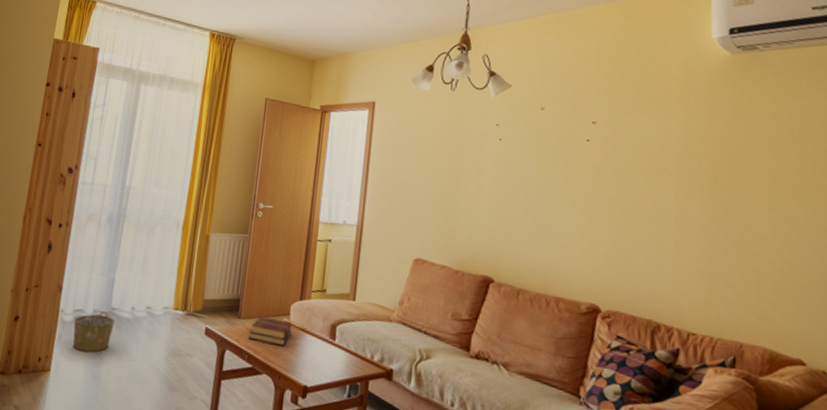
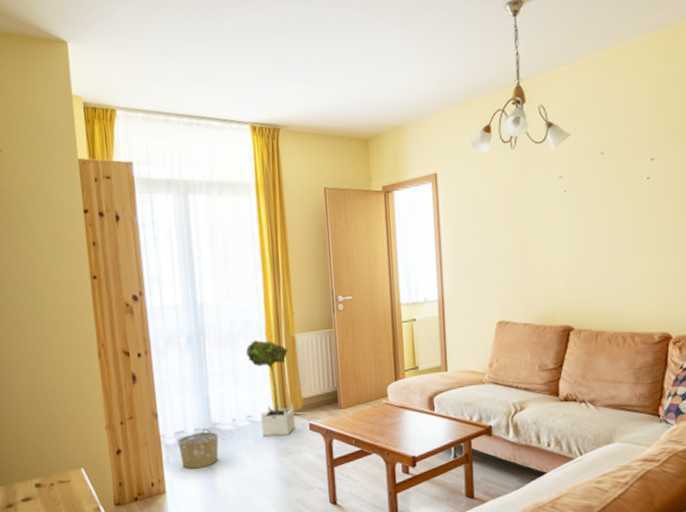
potted tree: none [156,231,200,336] -> present [245,340,296,436]
books: present [248,316,292,346] -> none [352,402,393,426]

